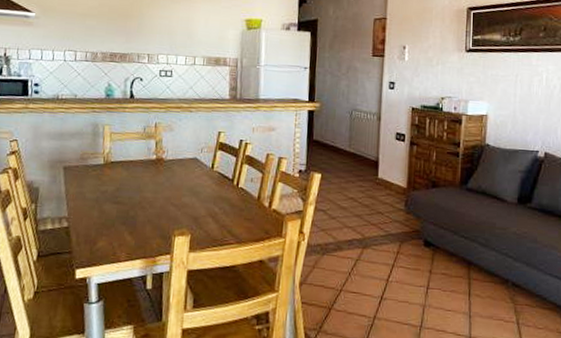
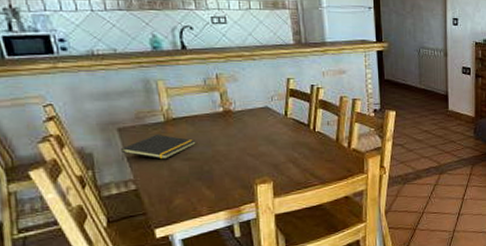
notepad: none [61,175,127,201] -> present [121,134,196,161]

